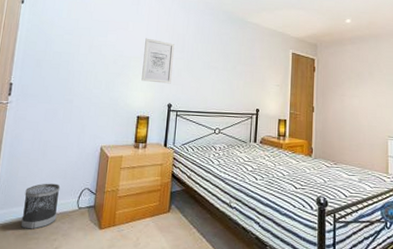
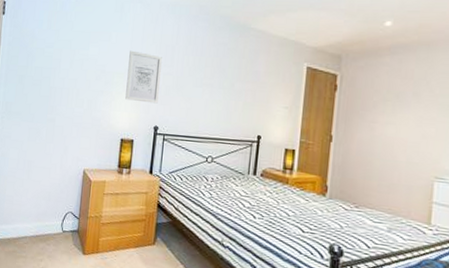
wastebasket: present [20,183,61,230] -> none [9,203,45,248]

